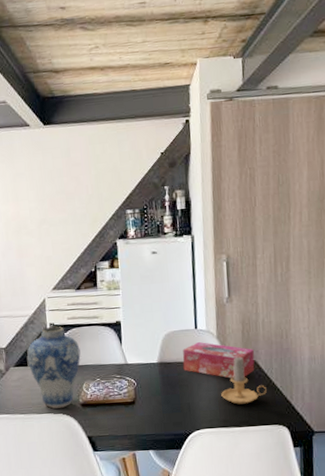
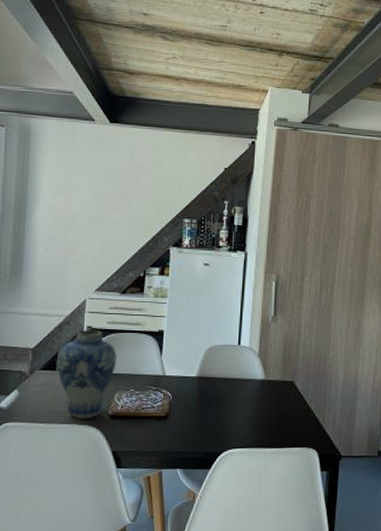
tissue box: present [183,342,255,378] -> none [222,359,292,398]
candle: present [221,355,267,405] -> none [257,375,301,425]

